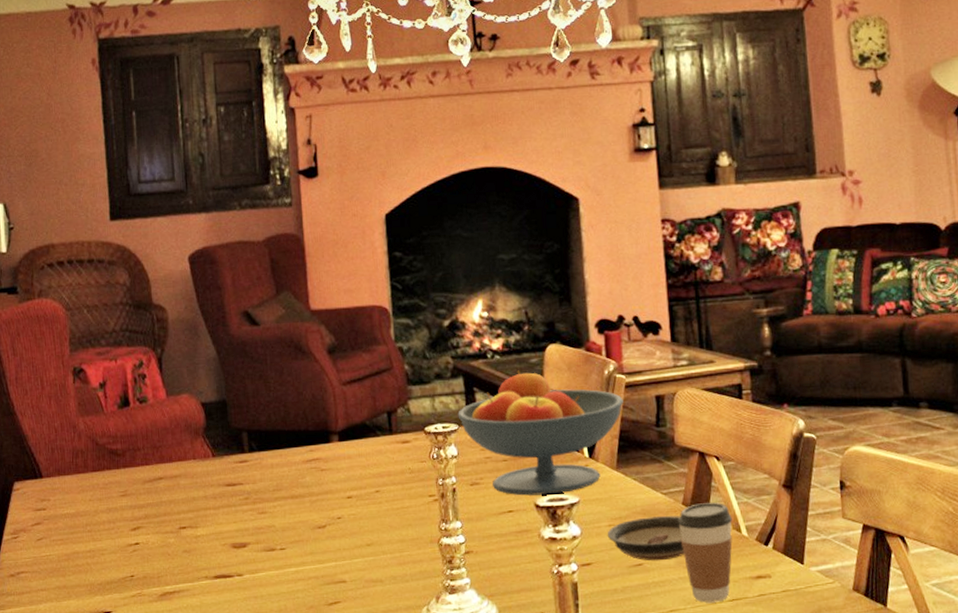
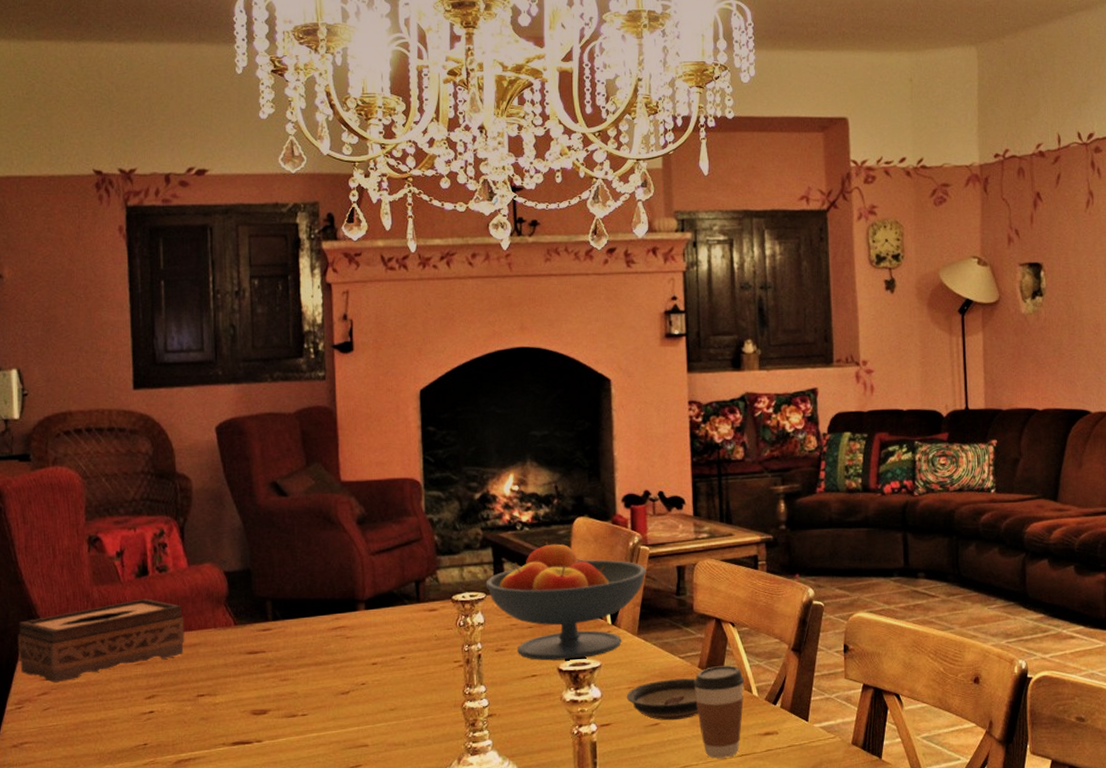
tissue box: none [12,429,166,513] -> present [18,598,185,683]

